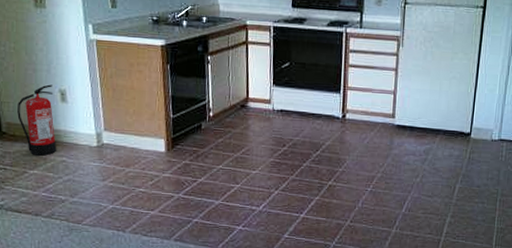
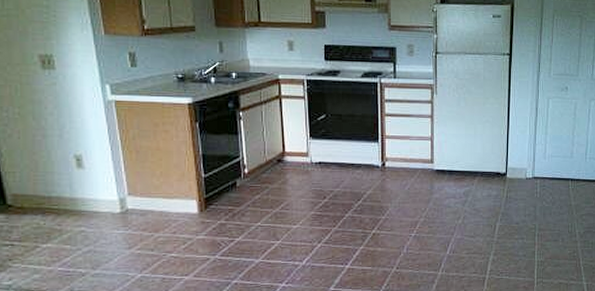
fire extinguisher: present [17,84,57,156] -> none [25,150,74,228]

